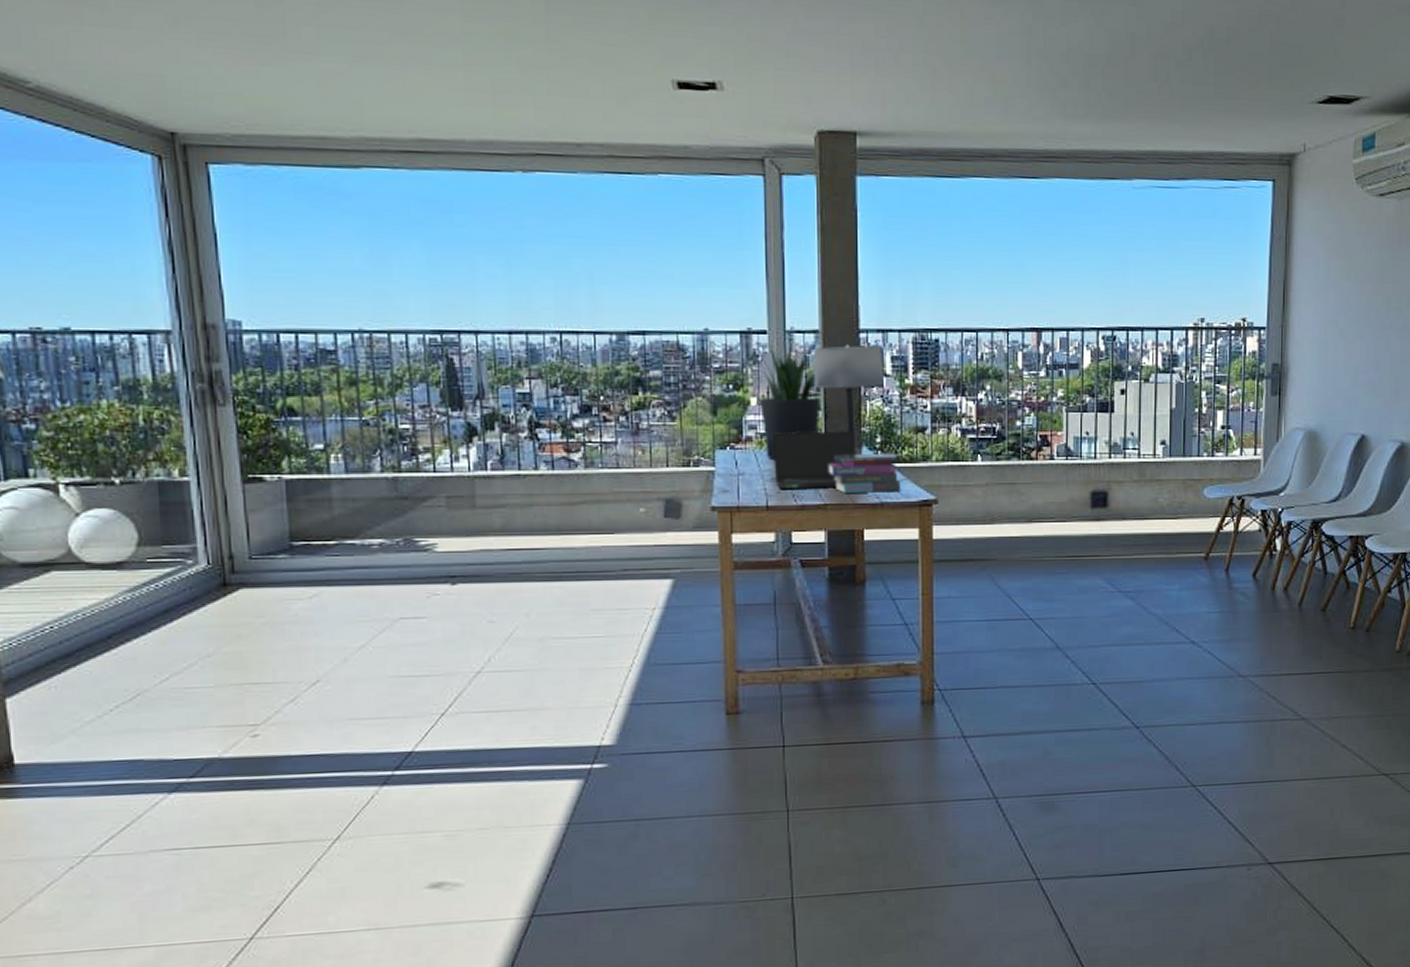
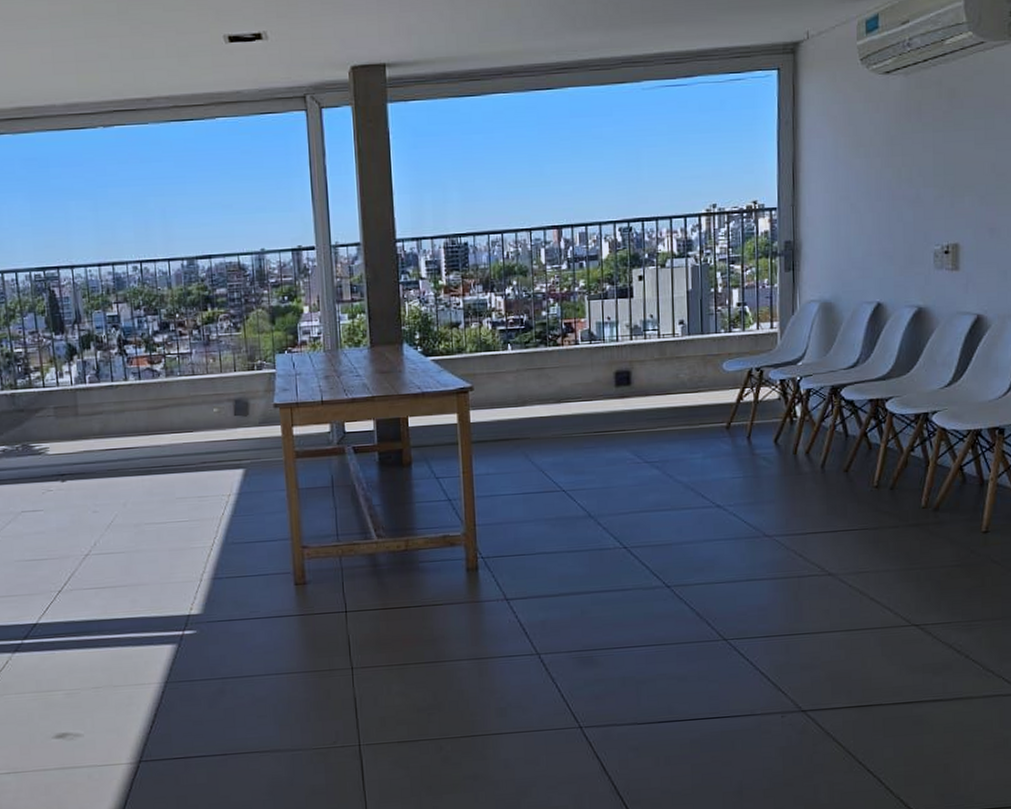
planter: present [758,344,821,459] -> none [310,258,365,359]
laptop: present [772,431,856,490] -> none [323,330,398,386]
table lamp: present [814,344,884,451] -> none [357,253,420,348]
books: present [828,453,901,494] -> none [374,347,440,387]

